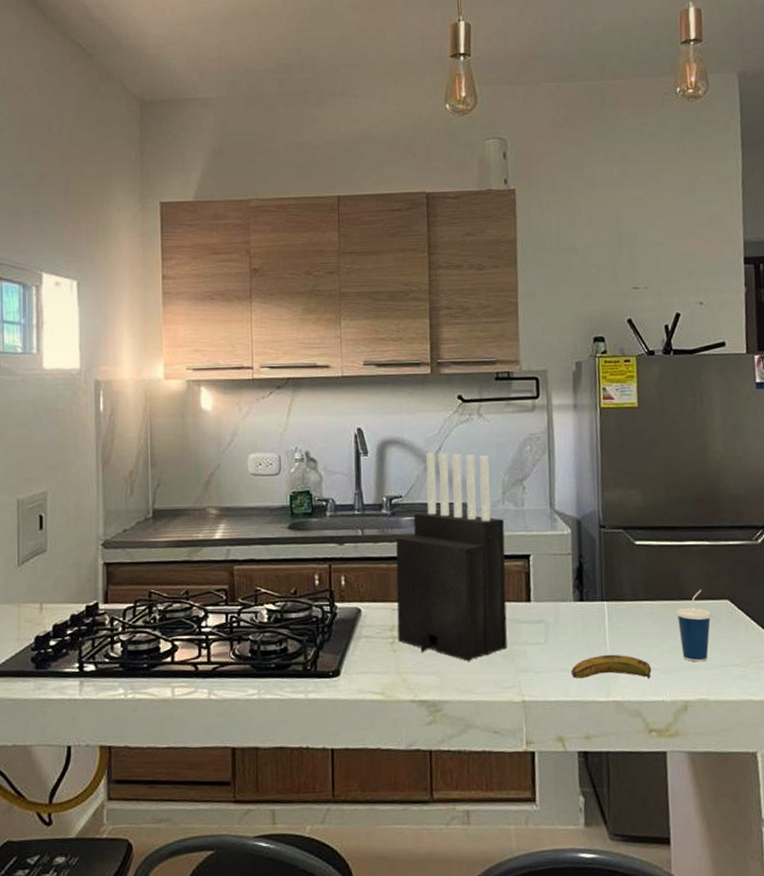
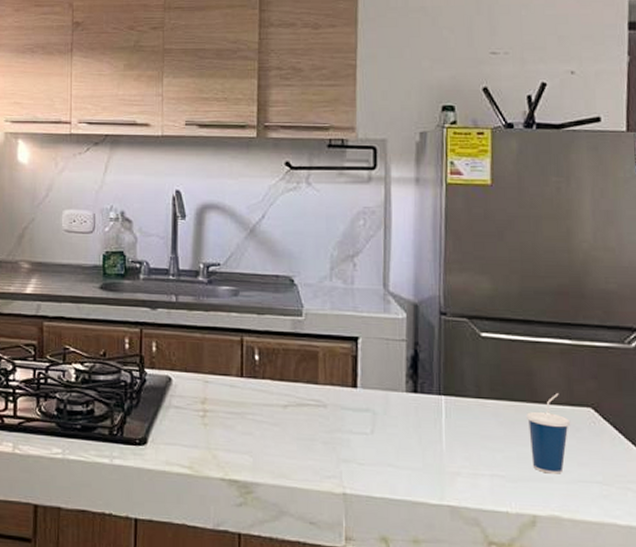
knife block: present [396,452,507,661] -> none [210,220,332,444]
banana: present [570,654,652,679] -> none [399,453,495,486]

